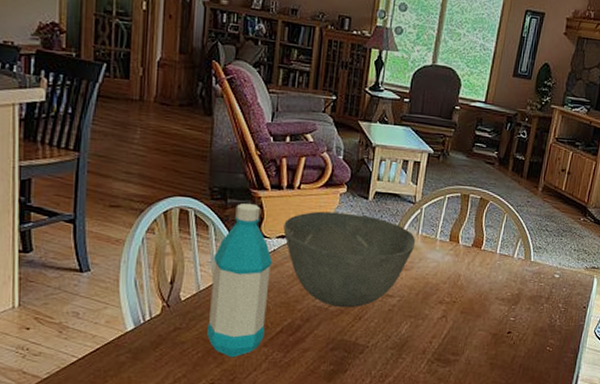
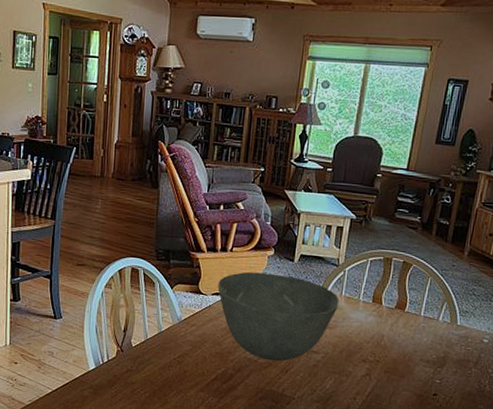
water bottle: present [207,203,273,358] -> none [153,264,208,400]

